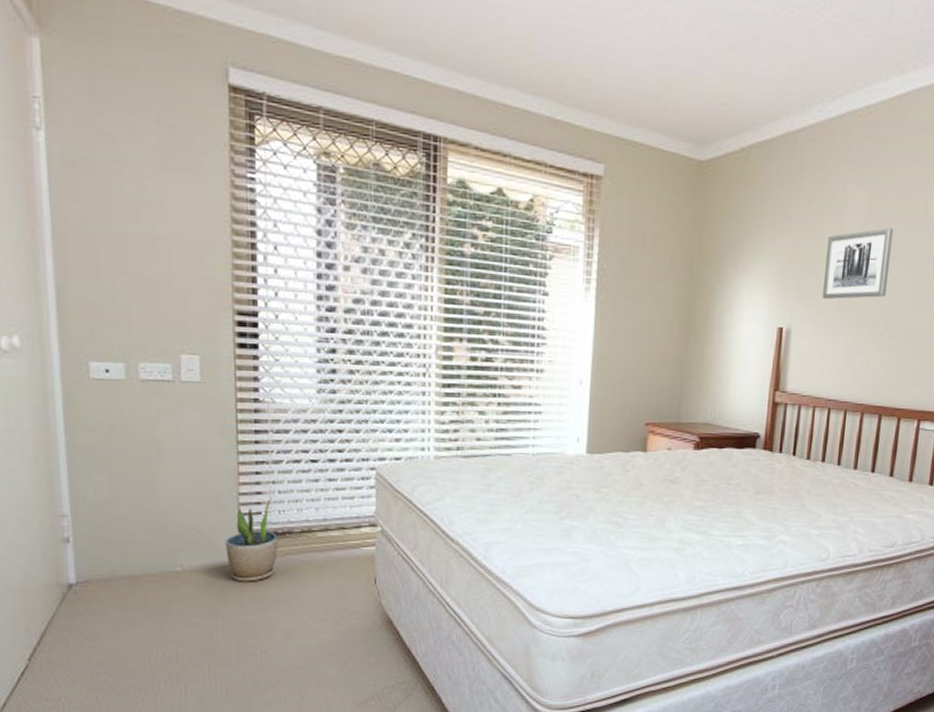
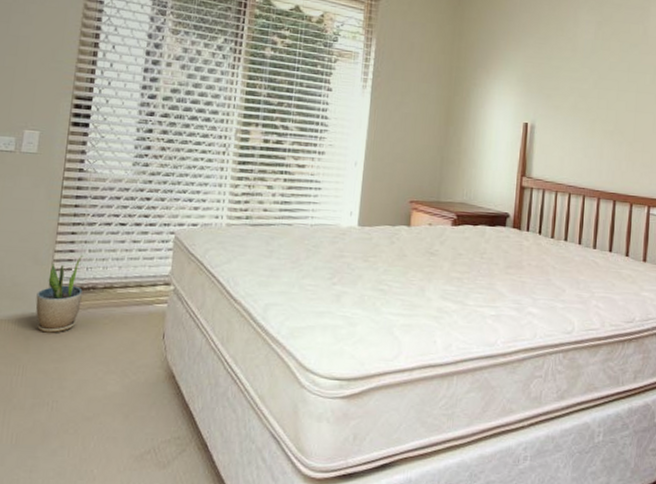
wall art: present [821,227,894,300] -> none [560,44,619,101]

